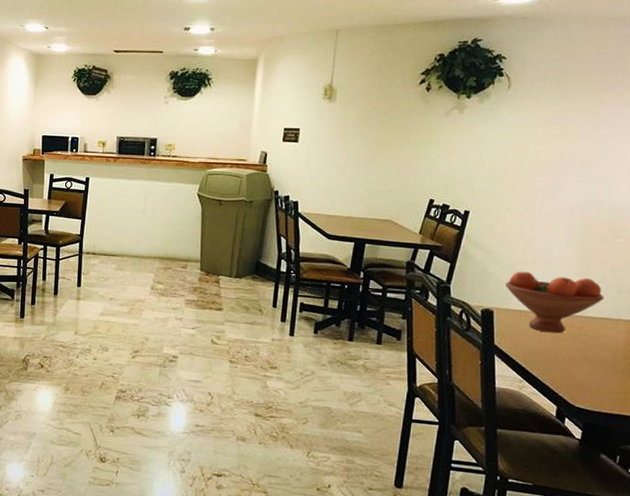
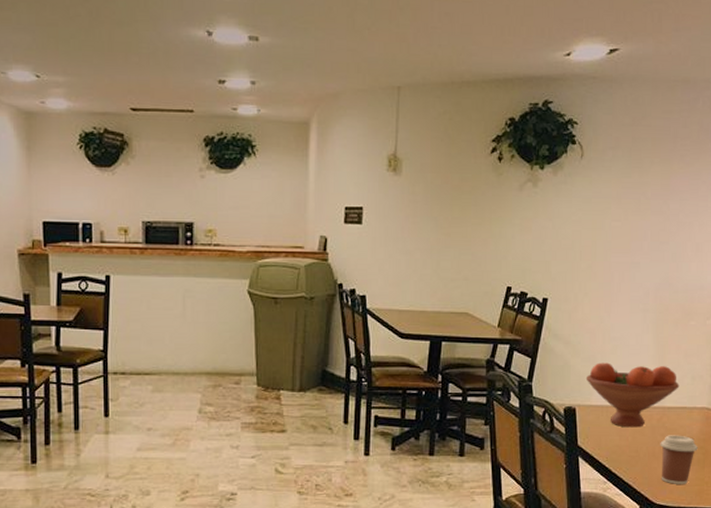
coffee cup: none [581,343,623,391] -> present [660,435,698,484]

